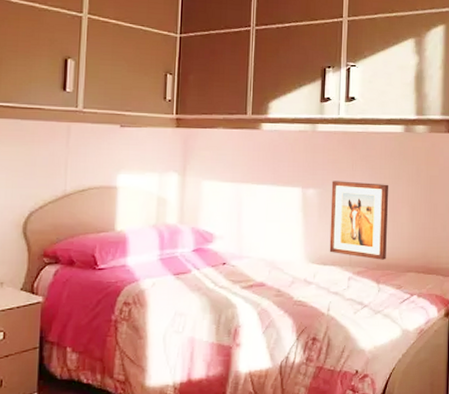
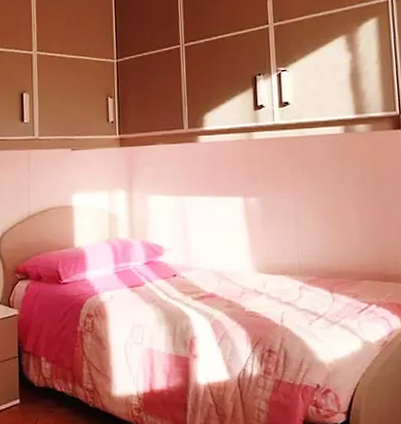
wall art: present [329,181,388,260] -> none [273,187,338,268]

